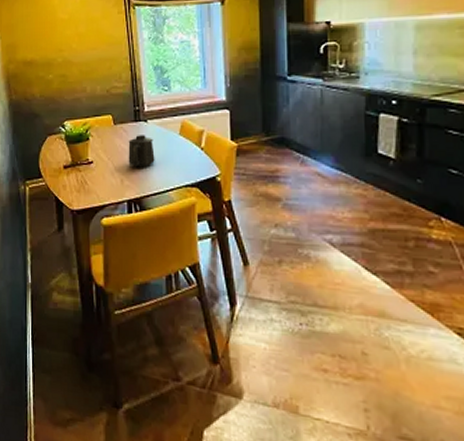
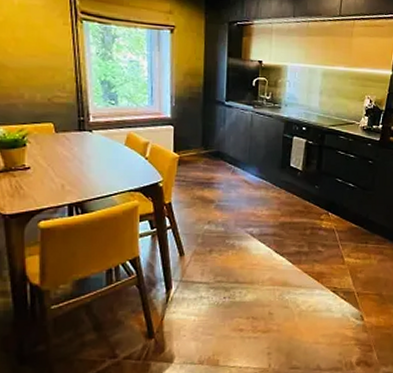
mug: present [128,135,155,167] -> none [70,144,99,173]

